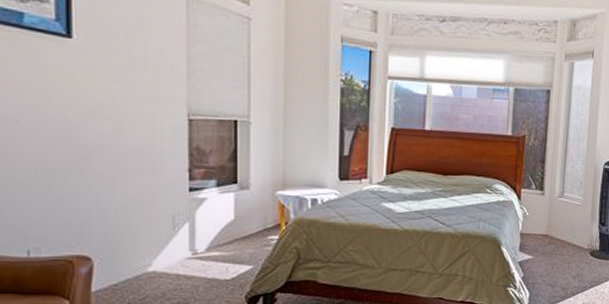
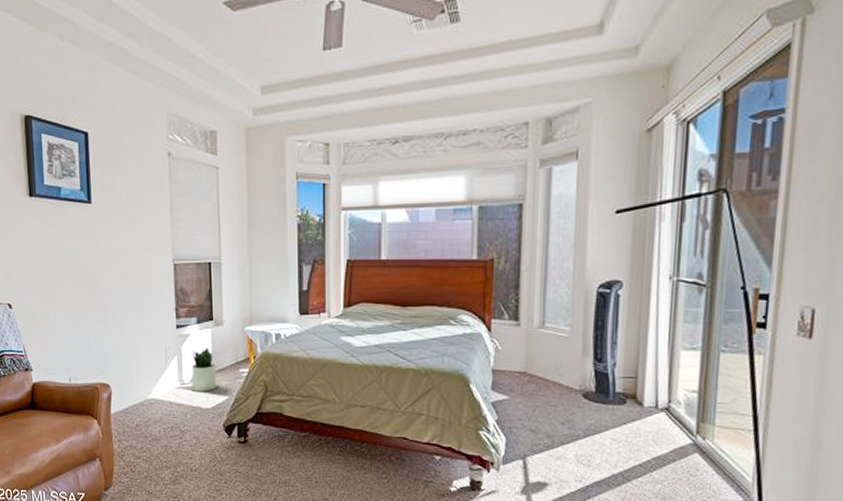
planter: none [205,213,242,261] -> present [190,347,219,391]

